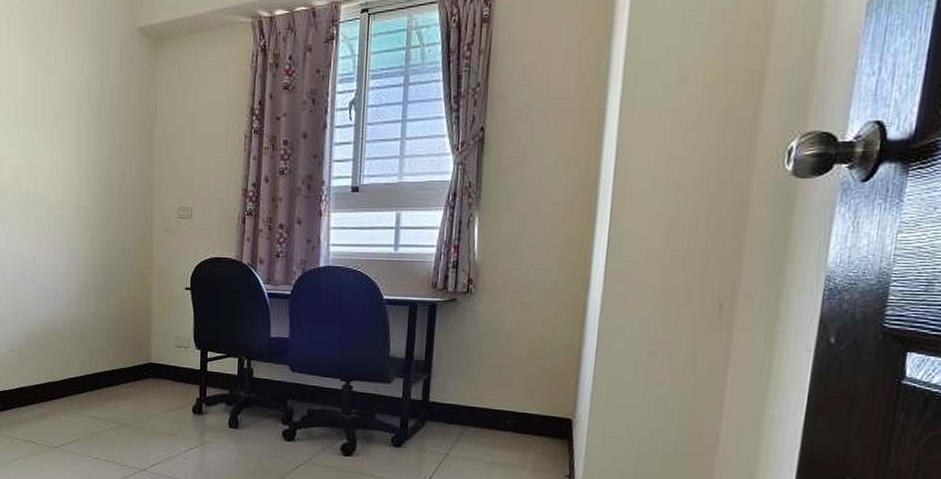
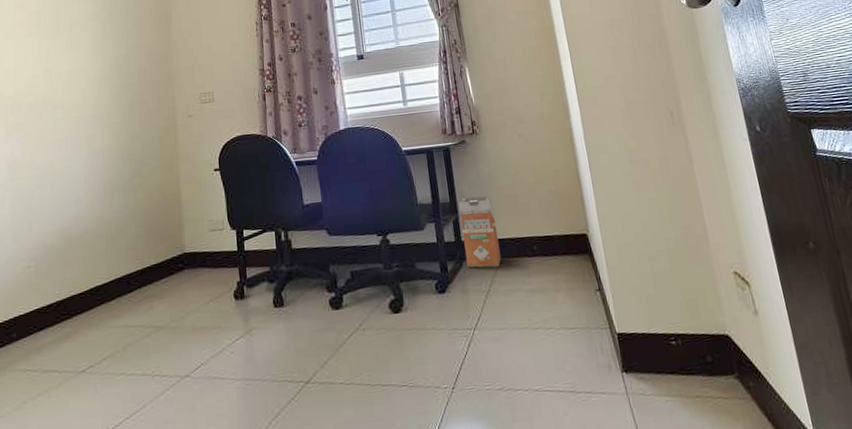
waste bin: none [430,359,473,433] -> present [459,195,502,268]

